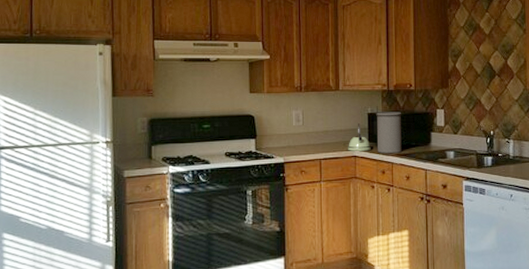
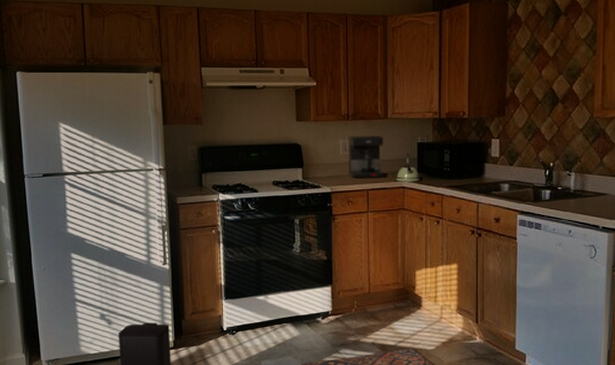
coffee maker: none [300,107,338,148] -> present [347,135,385,178]
canister: present [376,112,402,153] -> none [426,141,454,184]

